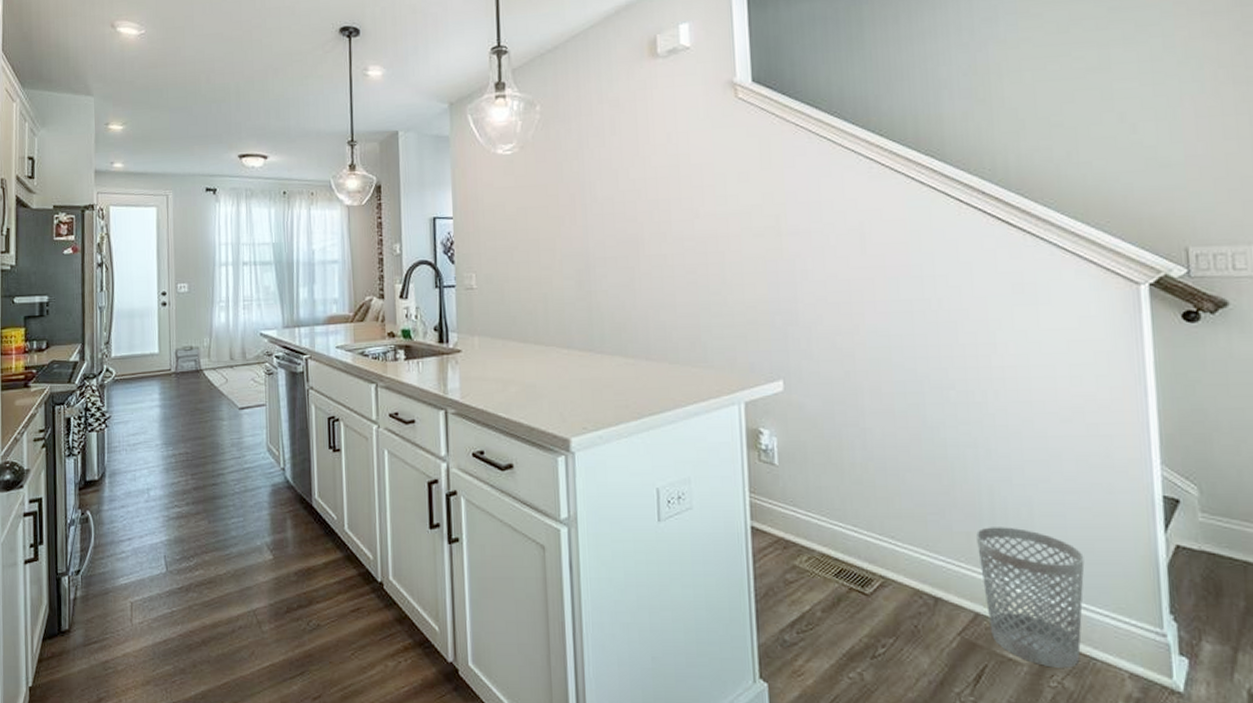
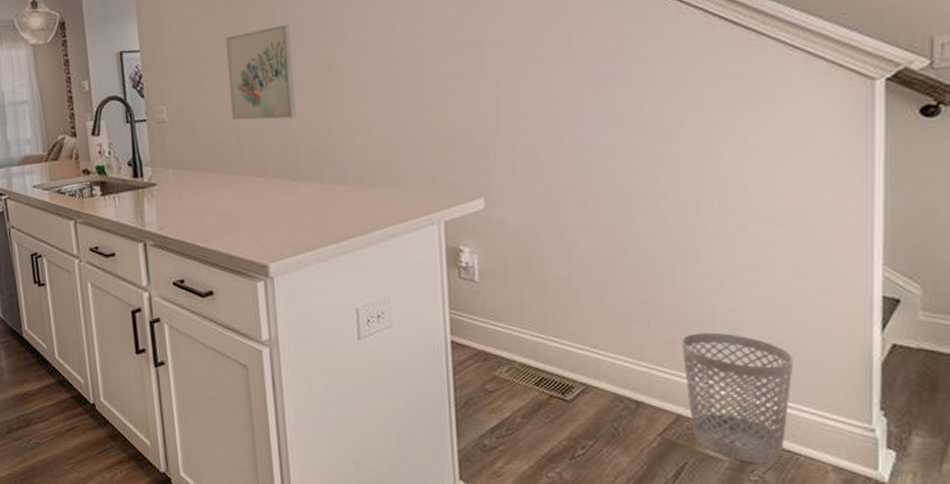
wall art: none [536,201,602,292] -> present [225,24,296,121]

